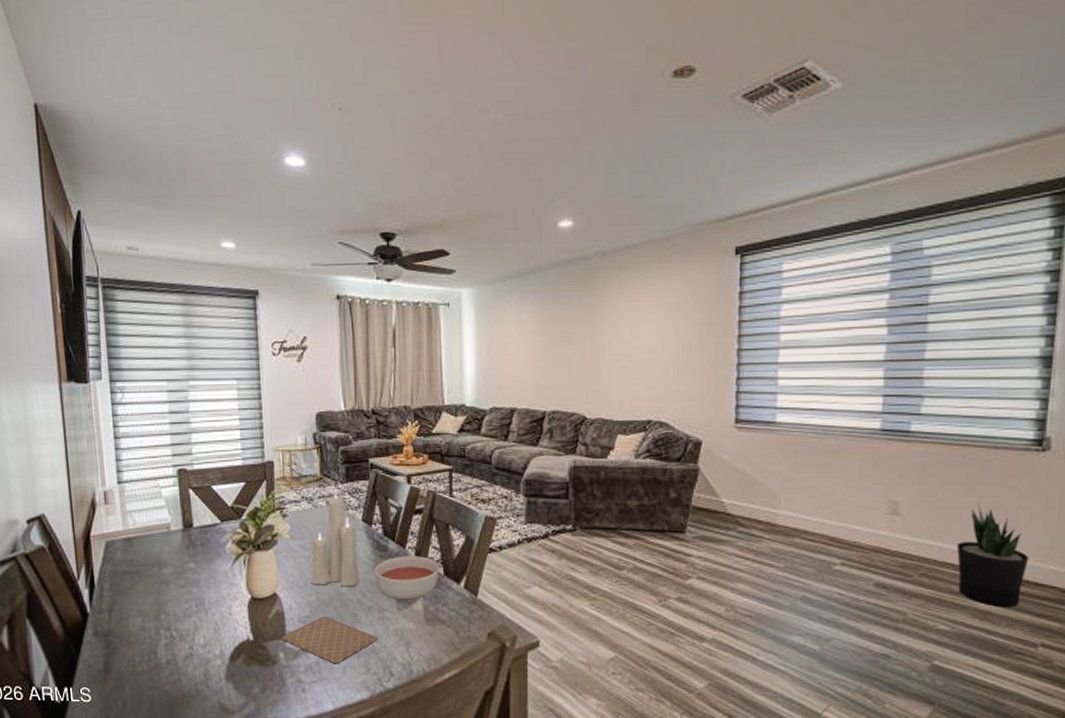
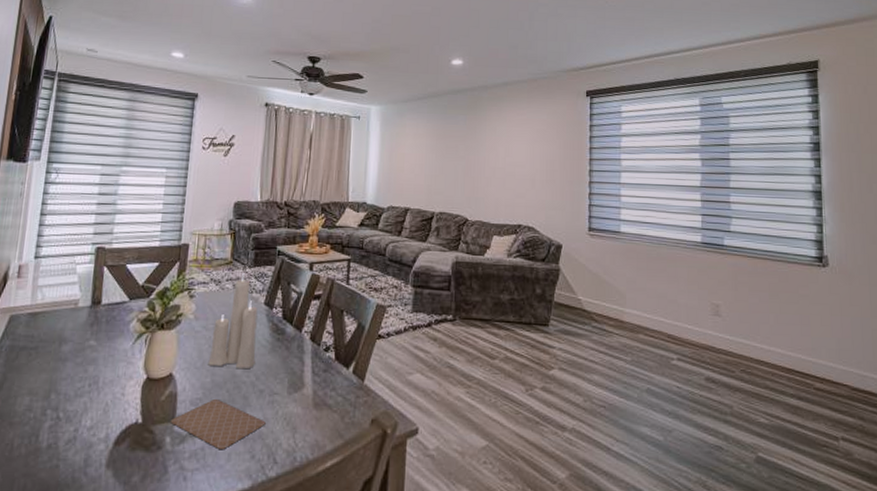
bowl: present [375,556,440,603] -> none [270,339,332,387]
planter: present [957,504,1029,607] -> none [768,309,824,403]

